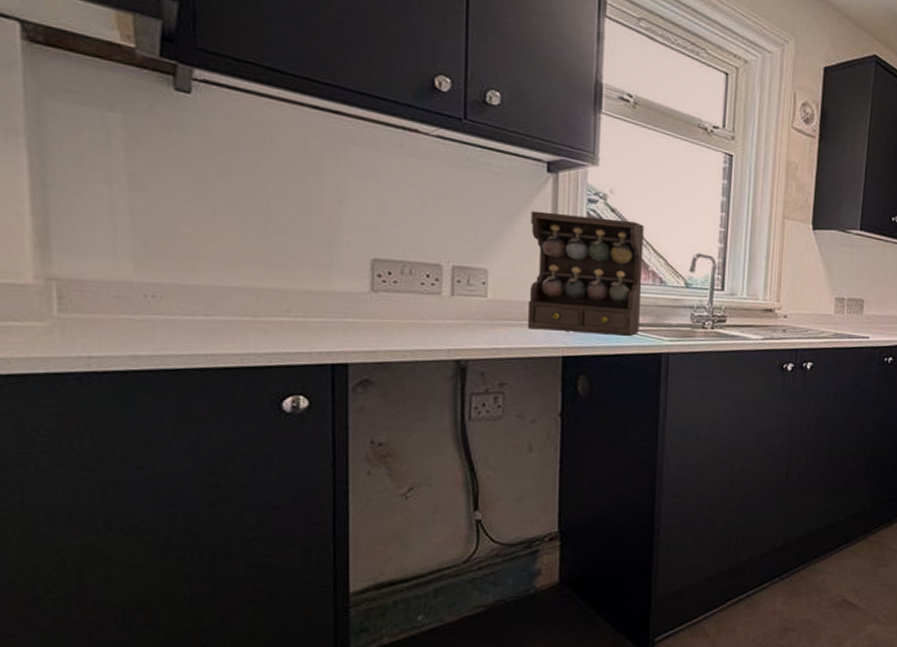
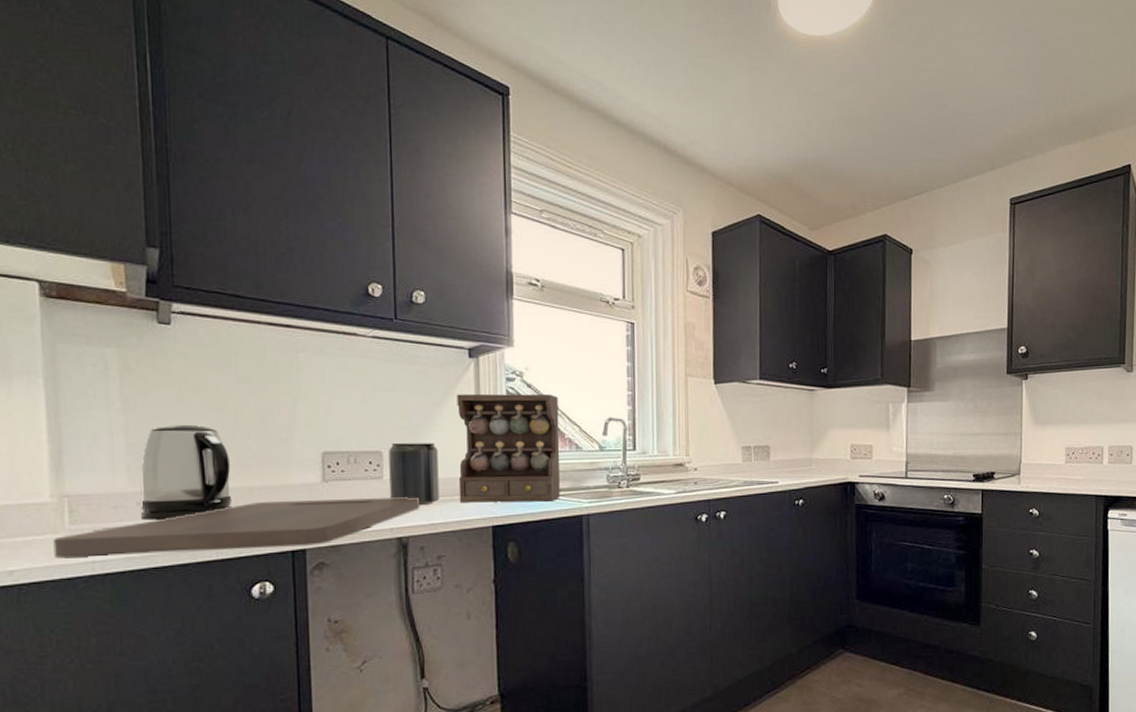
cutting board: none [37,307,483,360] -> present [53,497,420,559]
kettle: none [147,210,262,317] -> present [139,424,233,520]
soda can: none [449,256,506,328] -> present [388,442,440,506]

